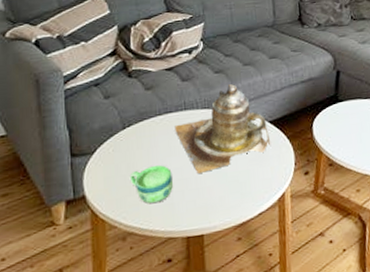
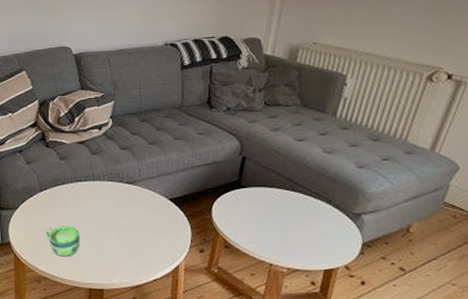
teapot: present [174,84,271,173] -> none [83,161,170,237]

